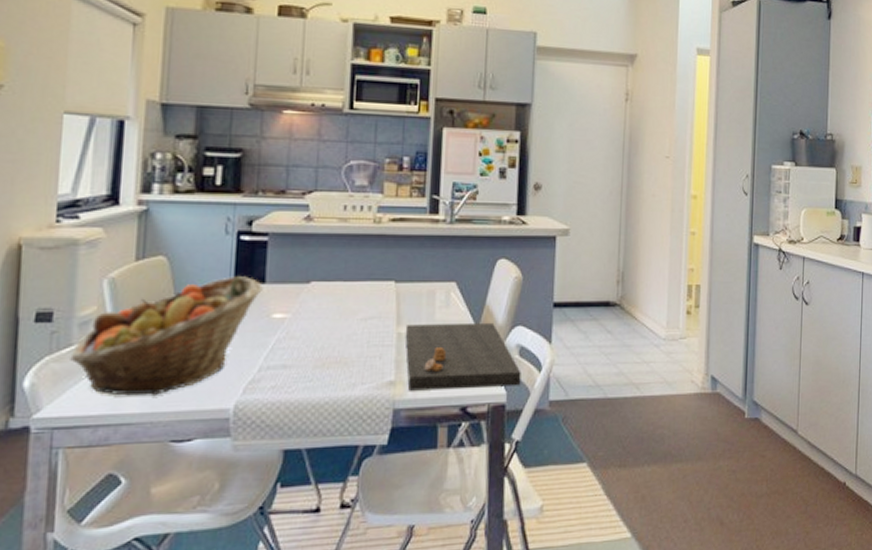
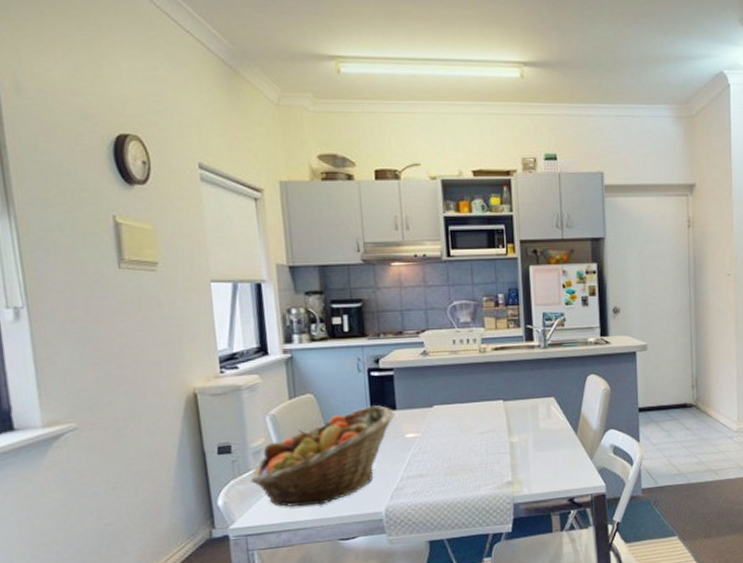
cutting board: present [405,322,521,391] -> none [516,428,617,488]

